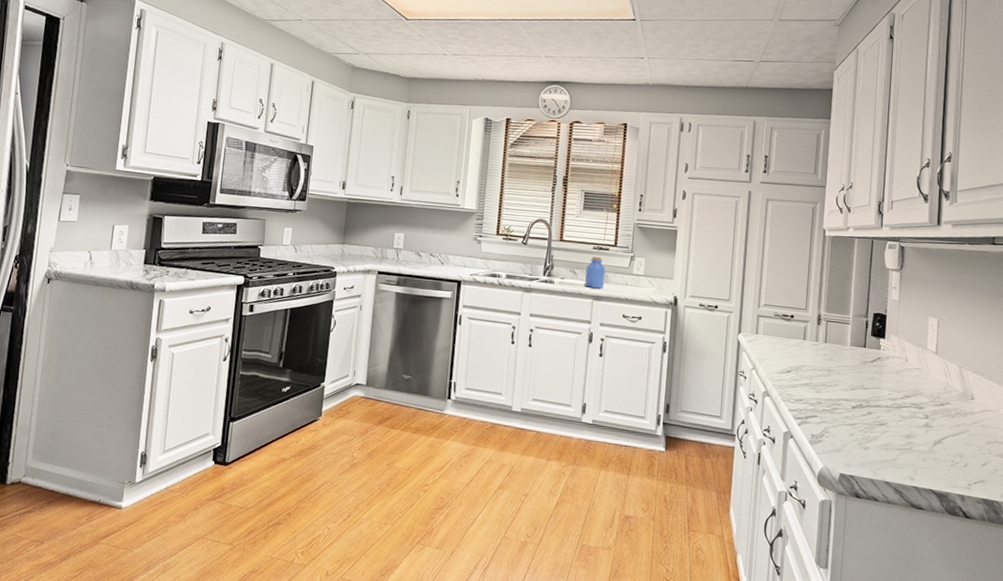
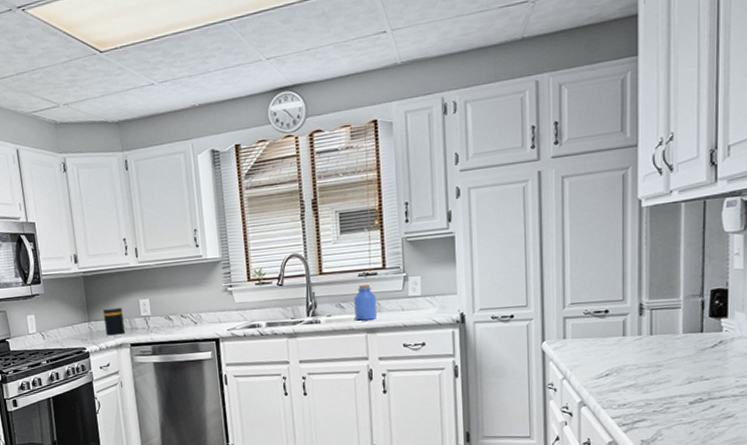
cylinder: none [356,235,377,262] -> present [102,307,125,336]

